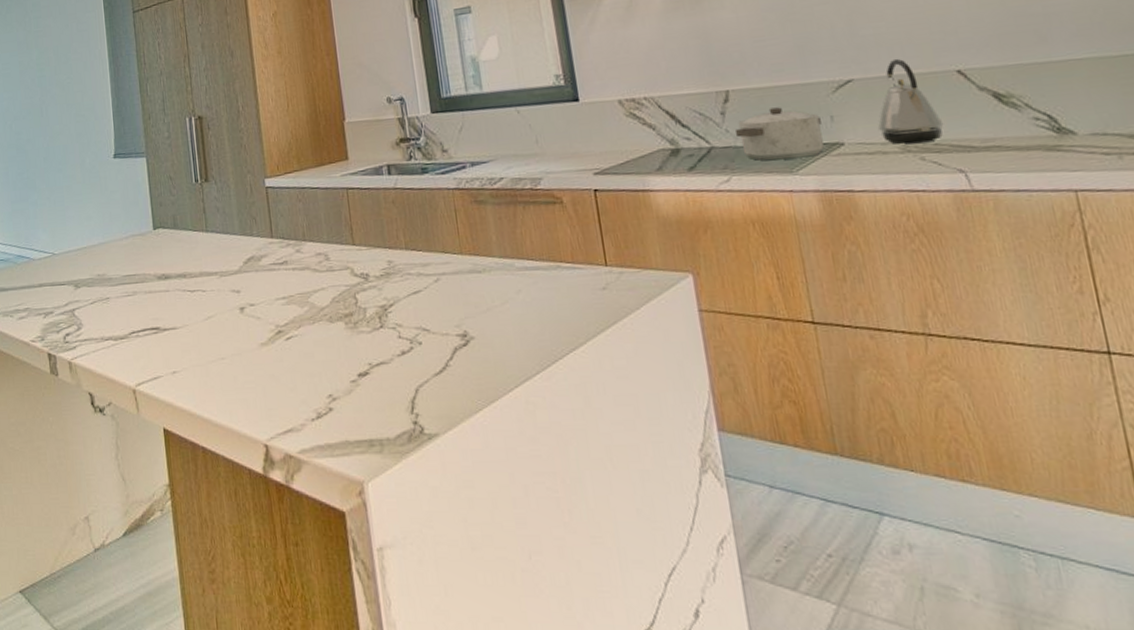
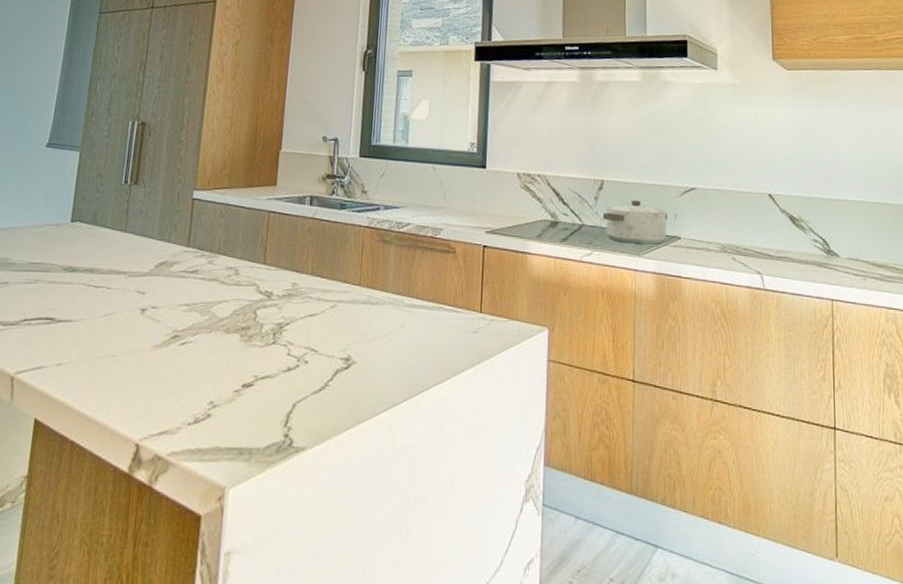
kettle: present [878,58,943,144] -> none [708,177,752,247]

